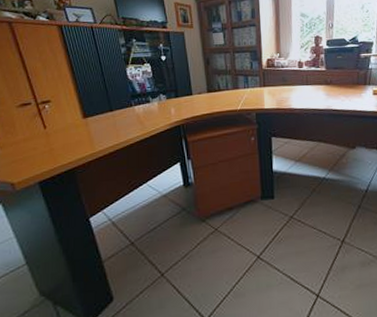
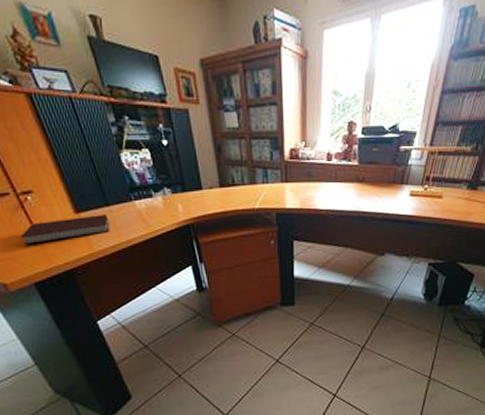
notebook: none [34,119,111,148] -> present [20,215,110,246]

